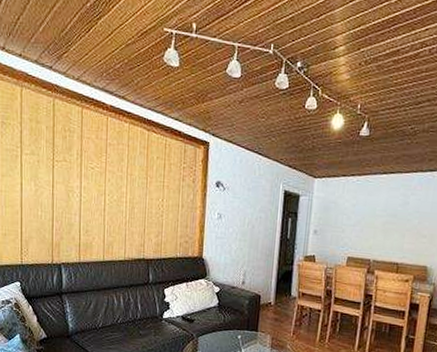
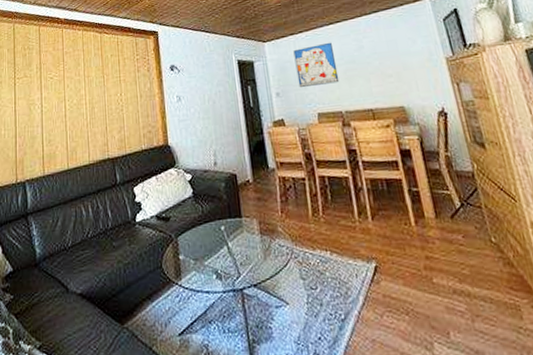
wall art: none [337,191,380,233] -> present [293,42,340,87]

